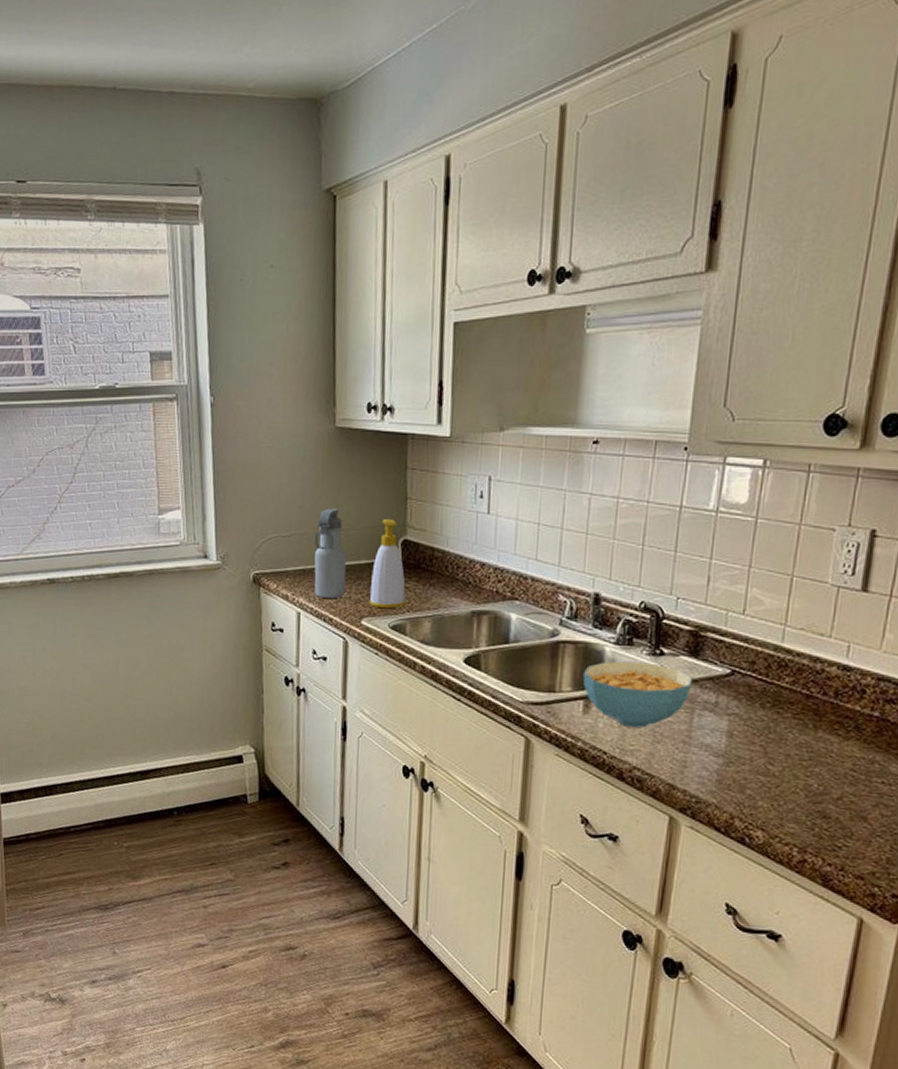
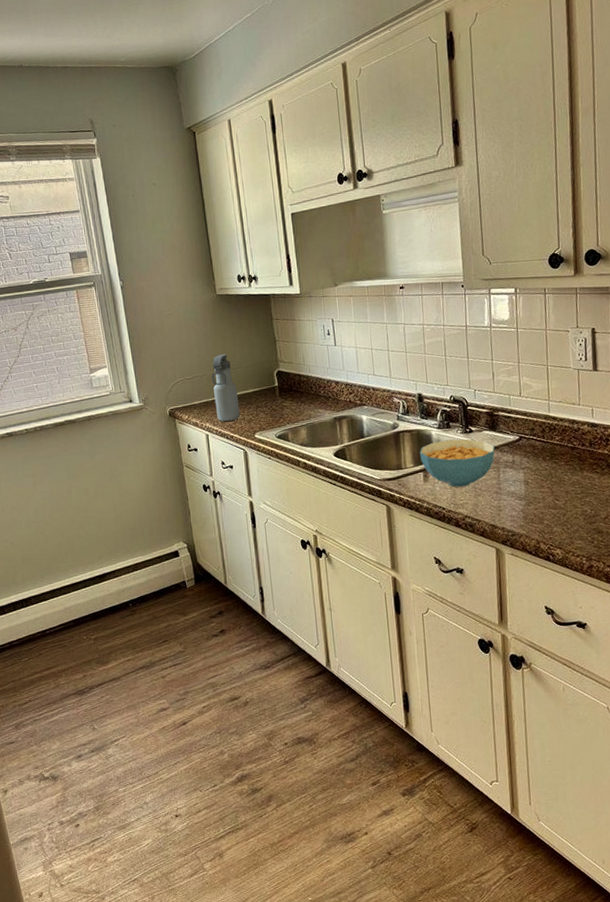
soap bottle: present [369,519,406,609] -> none [257,357,286,424]

